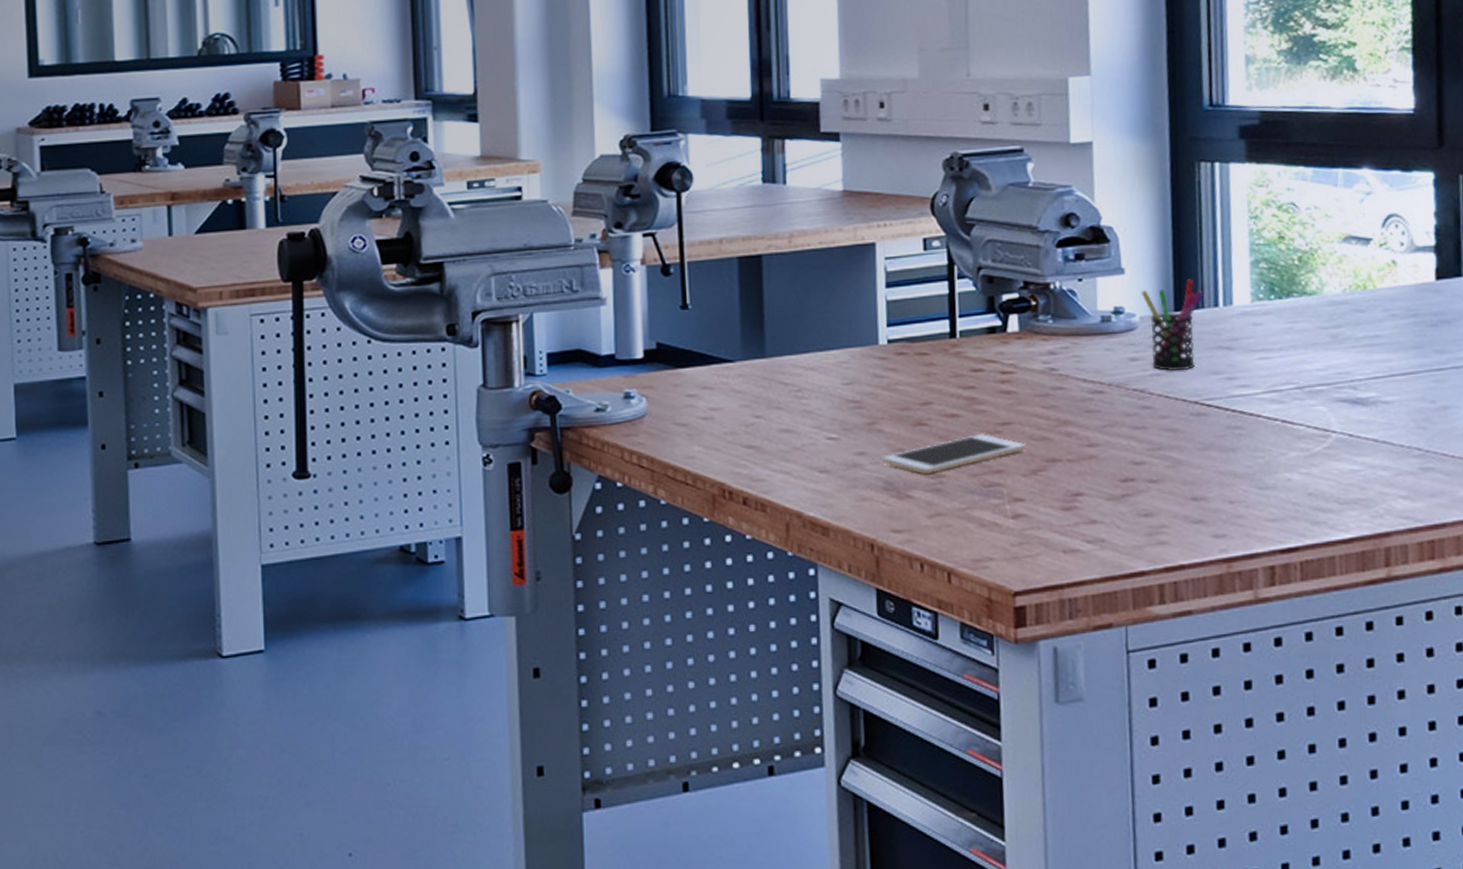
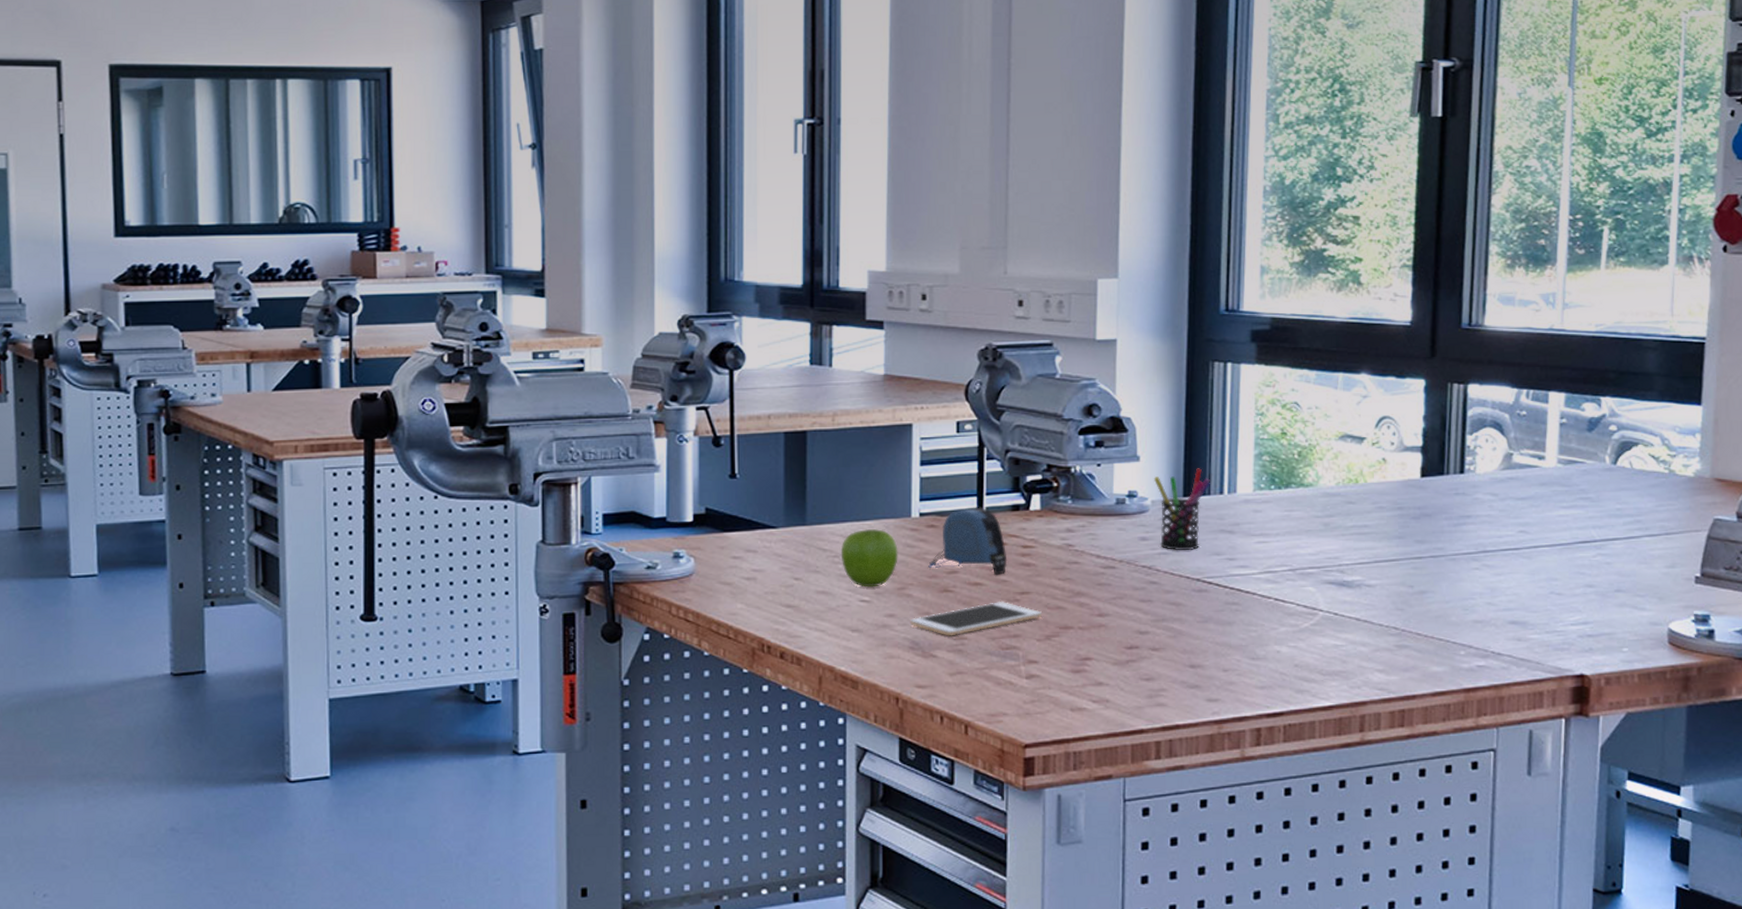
fruit: none [804,359,867,424] -> present [841,529,898,588]
tape measure: none [900,330,986,406] -> present [928,507,1008,576]

